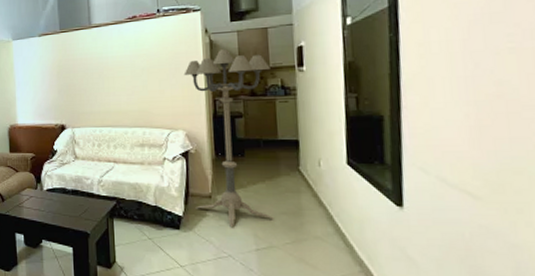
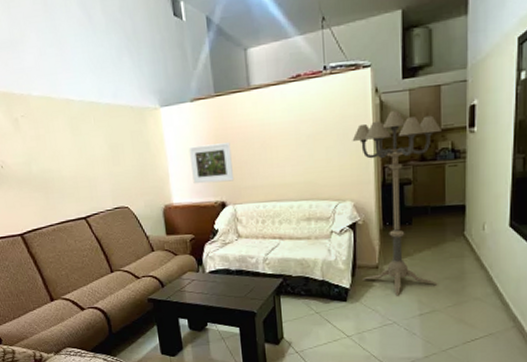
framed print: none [34,72,73,108] -> present [188,142,233,184]

